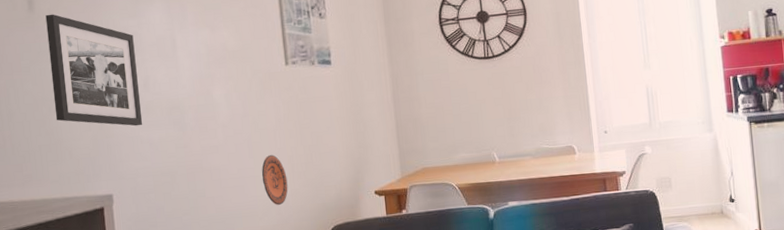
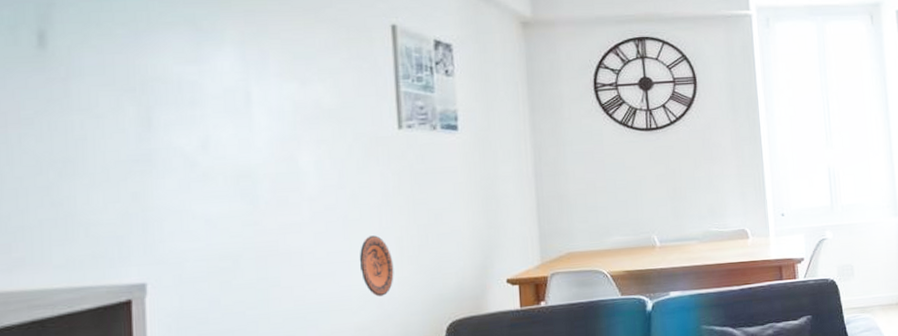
picture frame: present [45,14,143,126] -> none [63,53,197,198]

